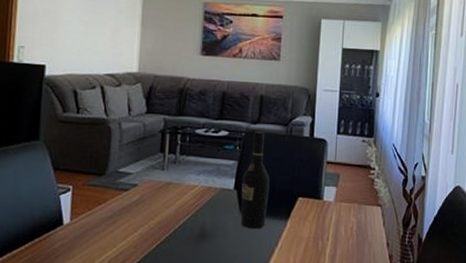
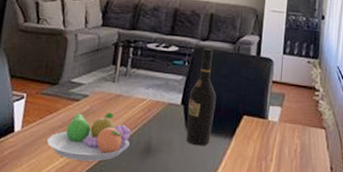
fruit bowl: none [98,200,184,250] -> present [47,112,131,162]

